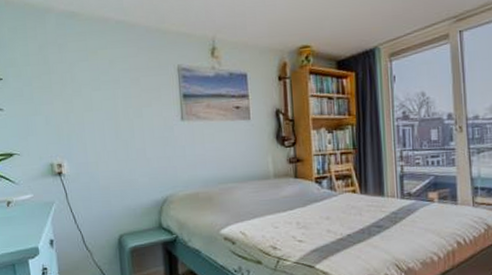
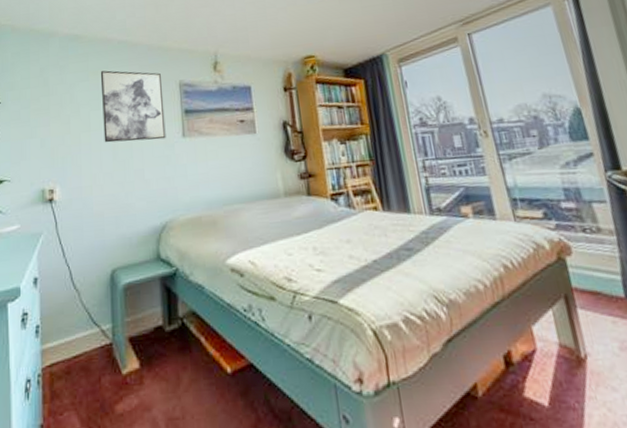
wall art: none [99,51,166,123] -> present [100,70,166,143]

